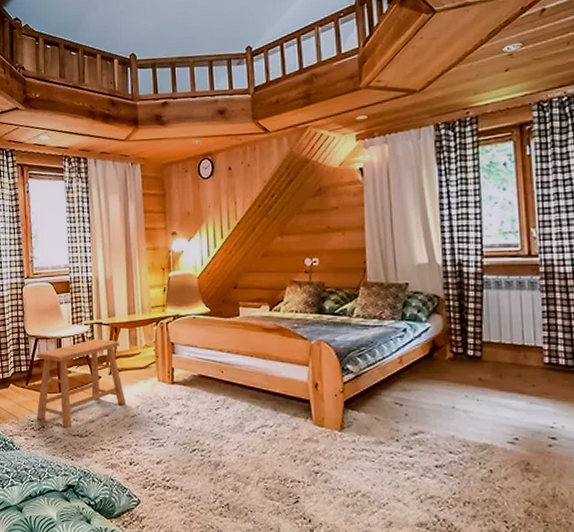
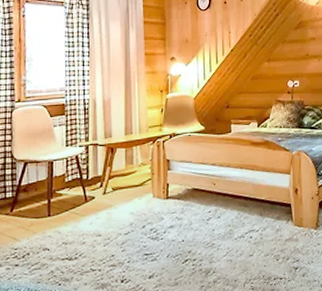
stool: present [36,339,126,428] -> none [21,160,119,253]

